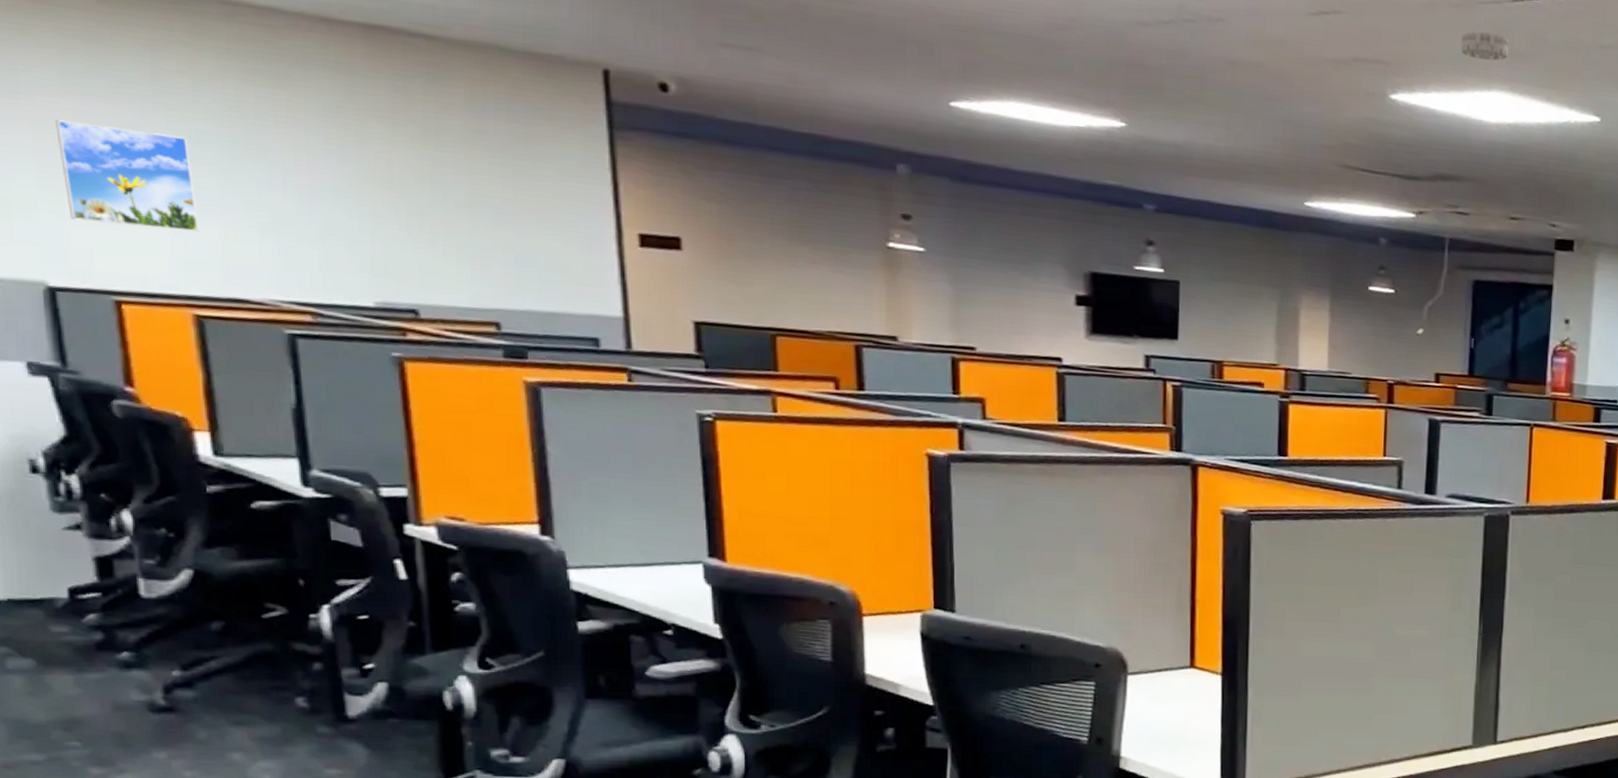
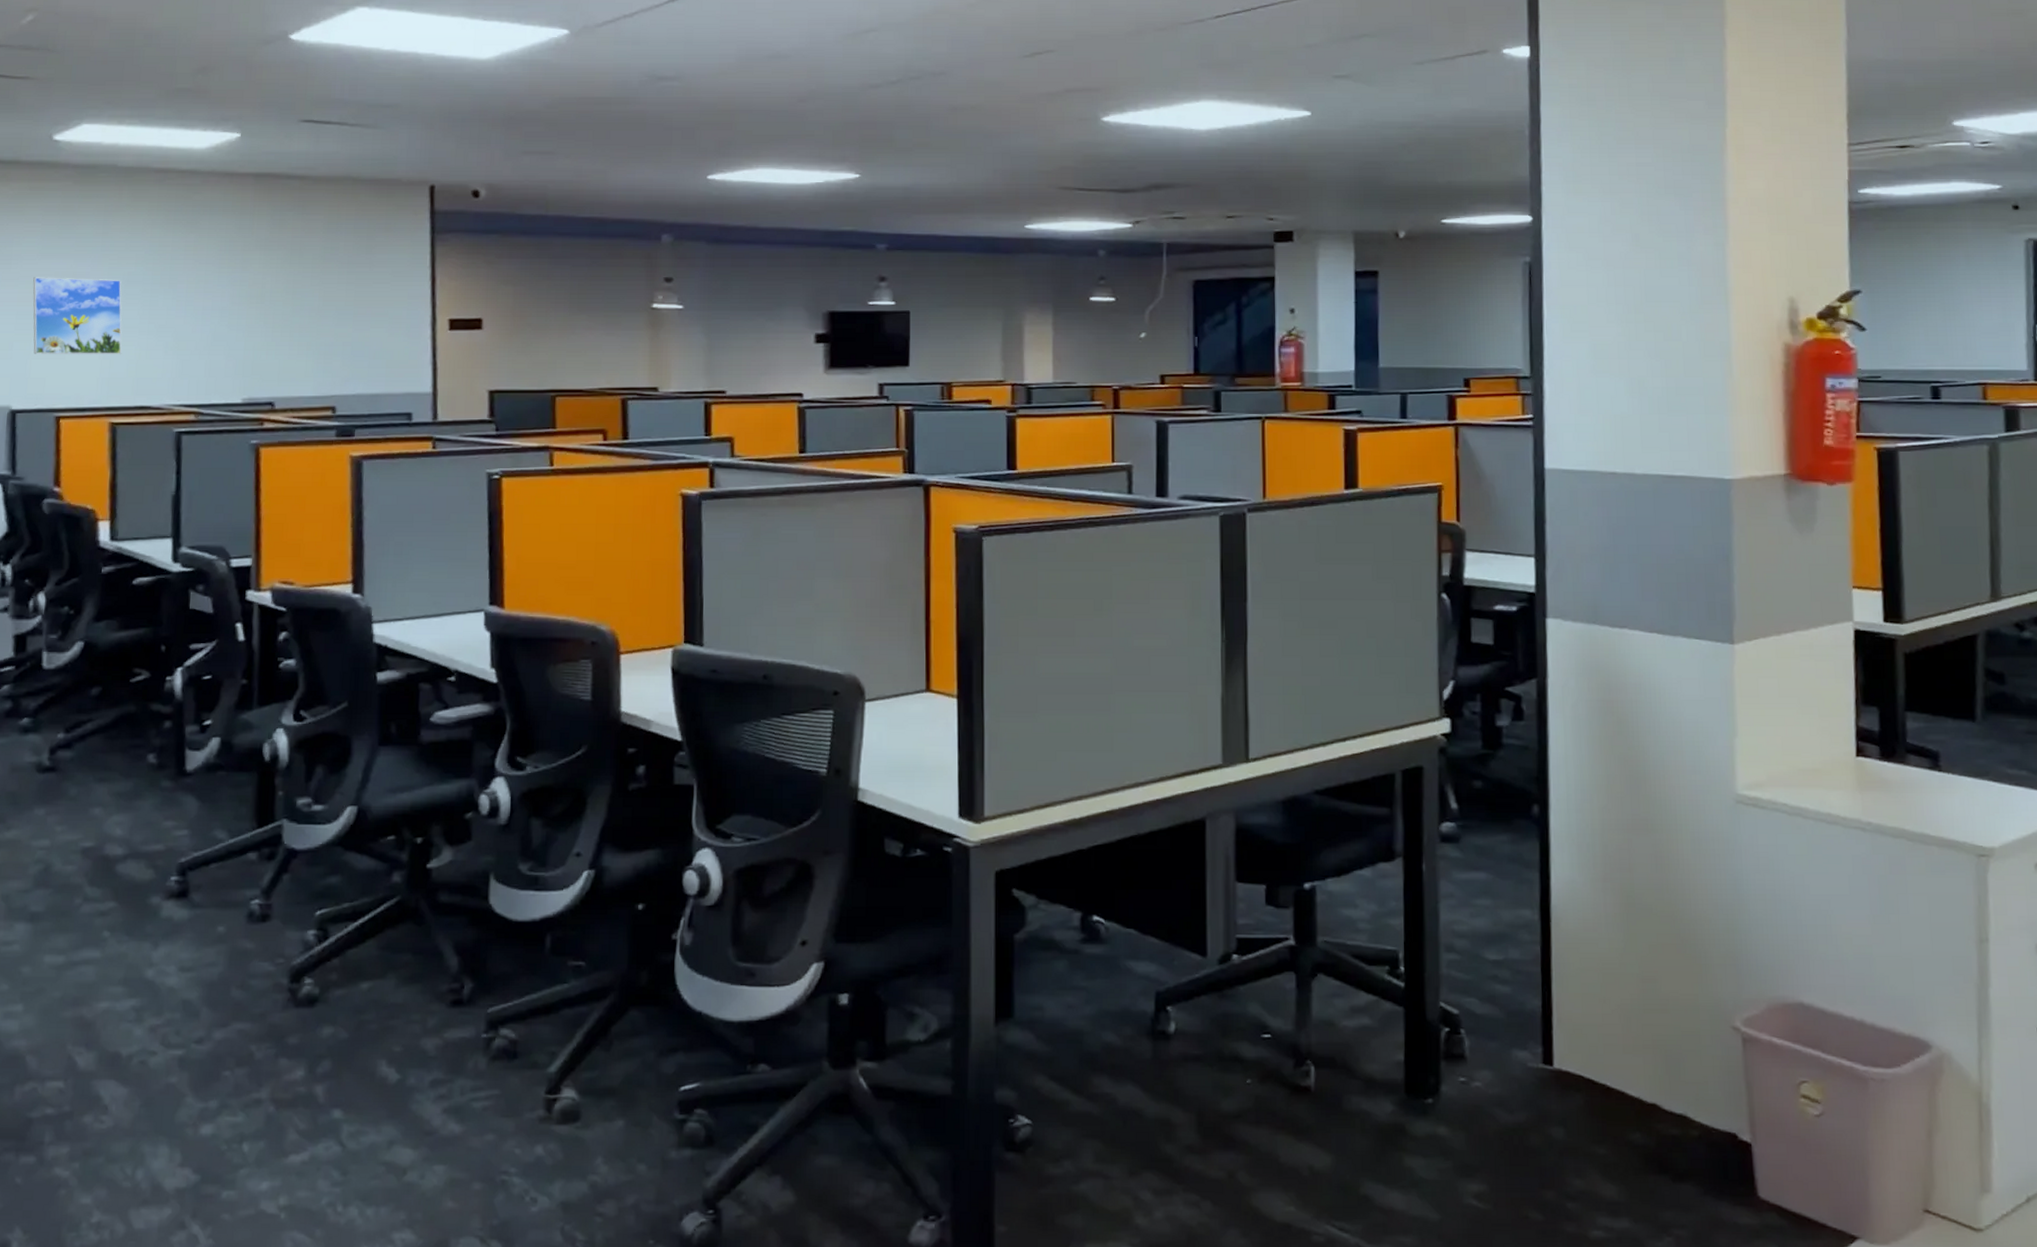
smoke detector: present [1461,31,1509,61] -> none [1168,49,1214,75]

